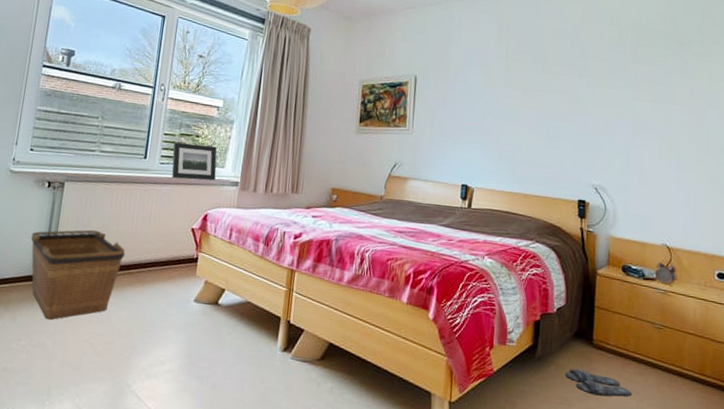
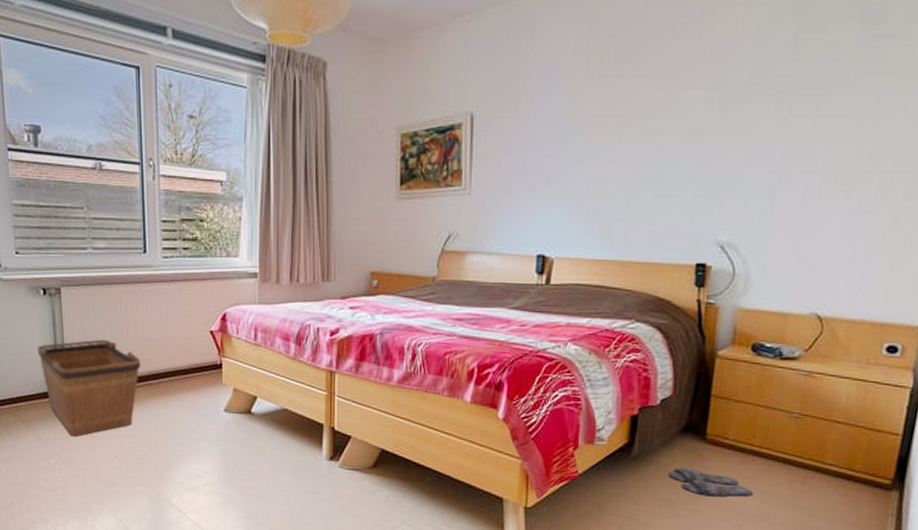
picture frame: present [172,142,217,181] -> none [175,230,229,275]
alarm clock: present [654,260,677,287] -> none [796,334,829,367]

